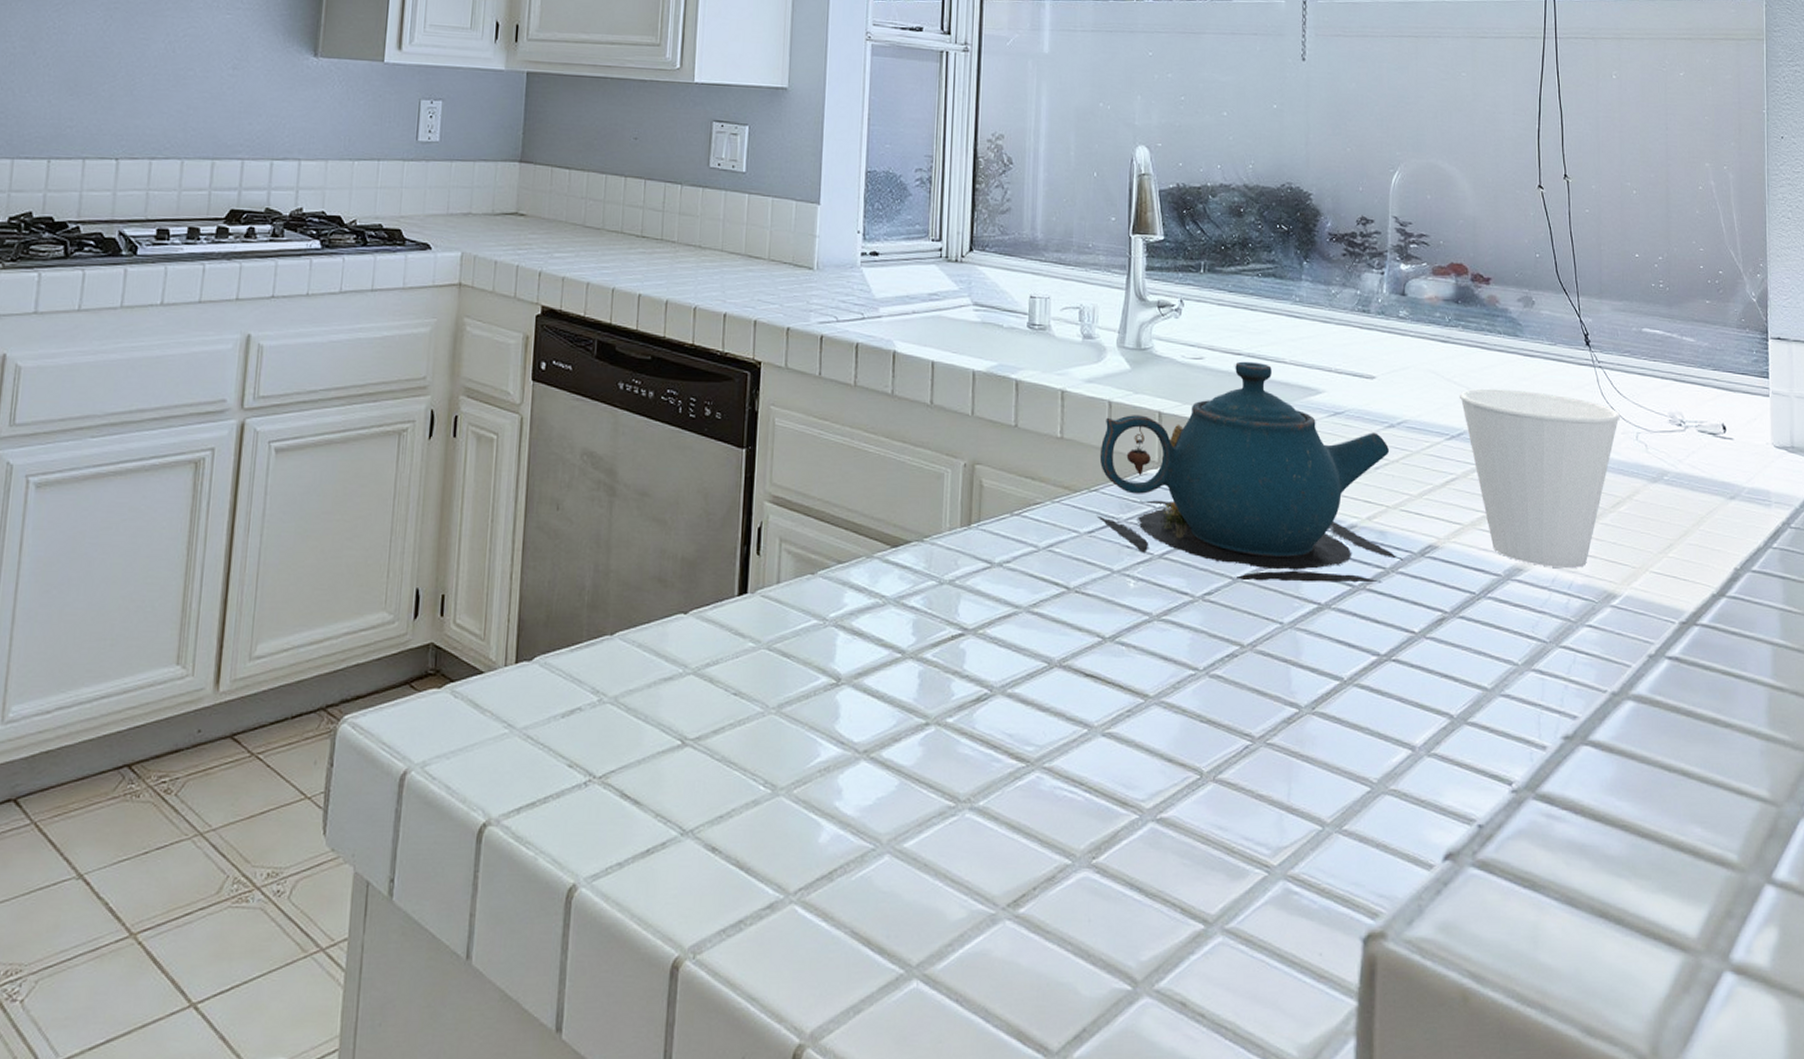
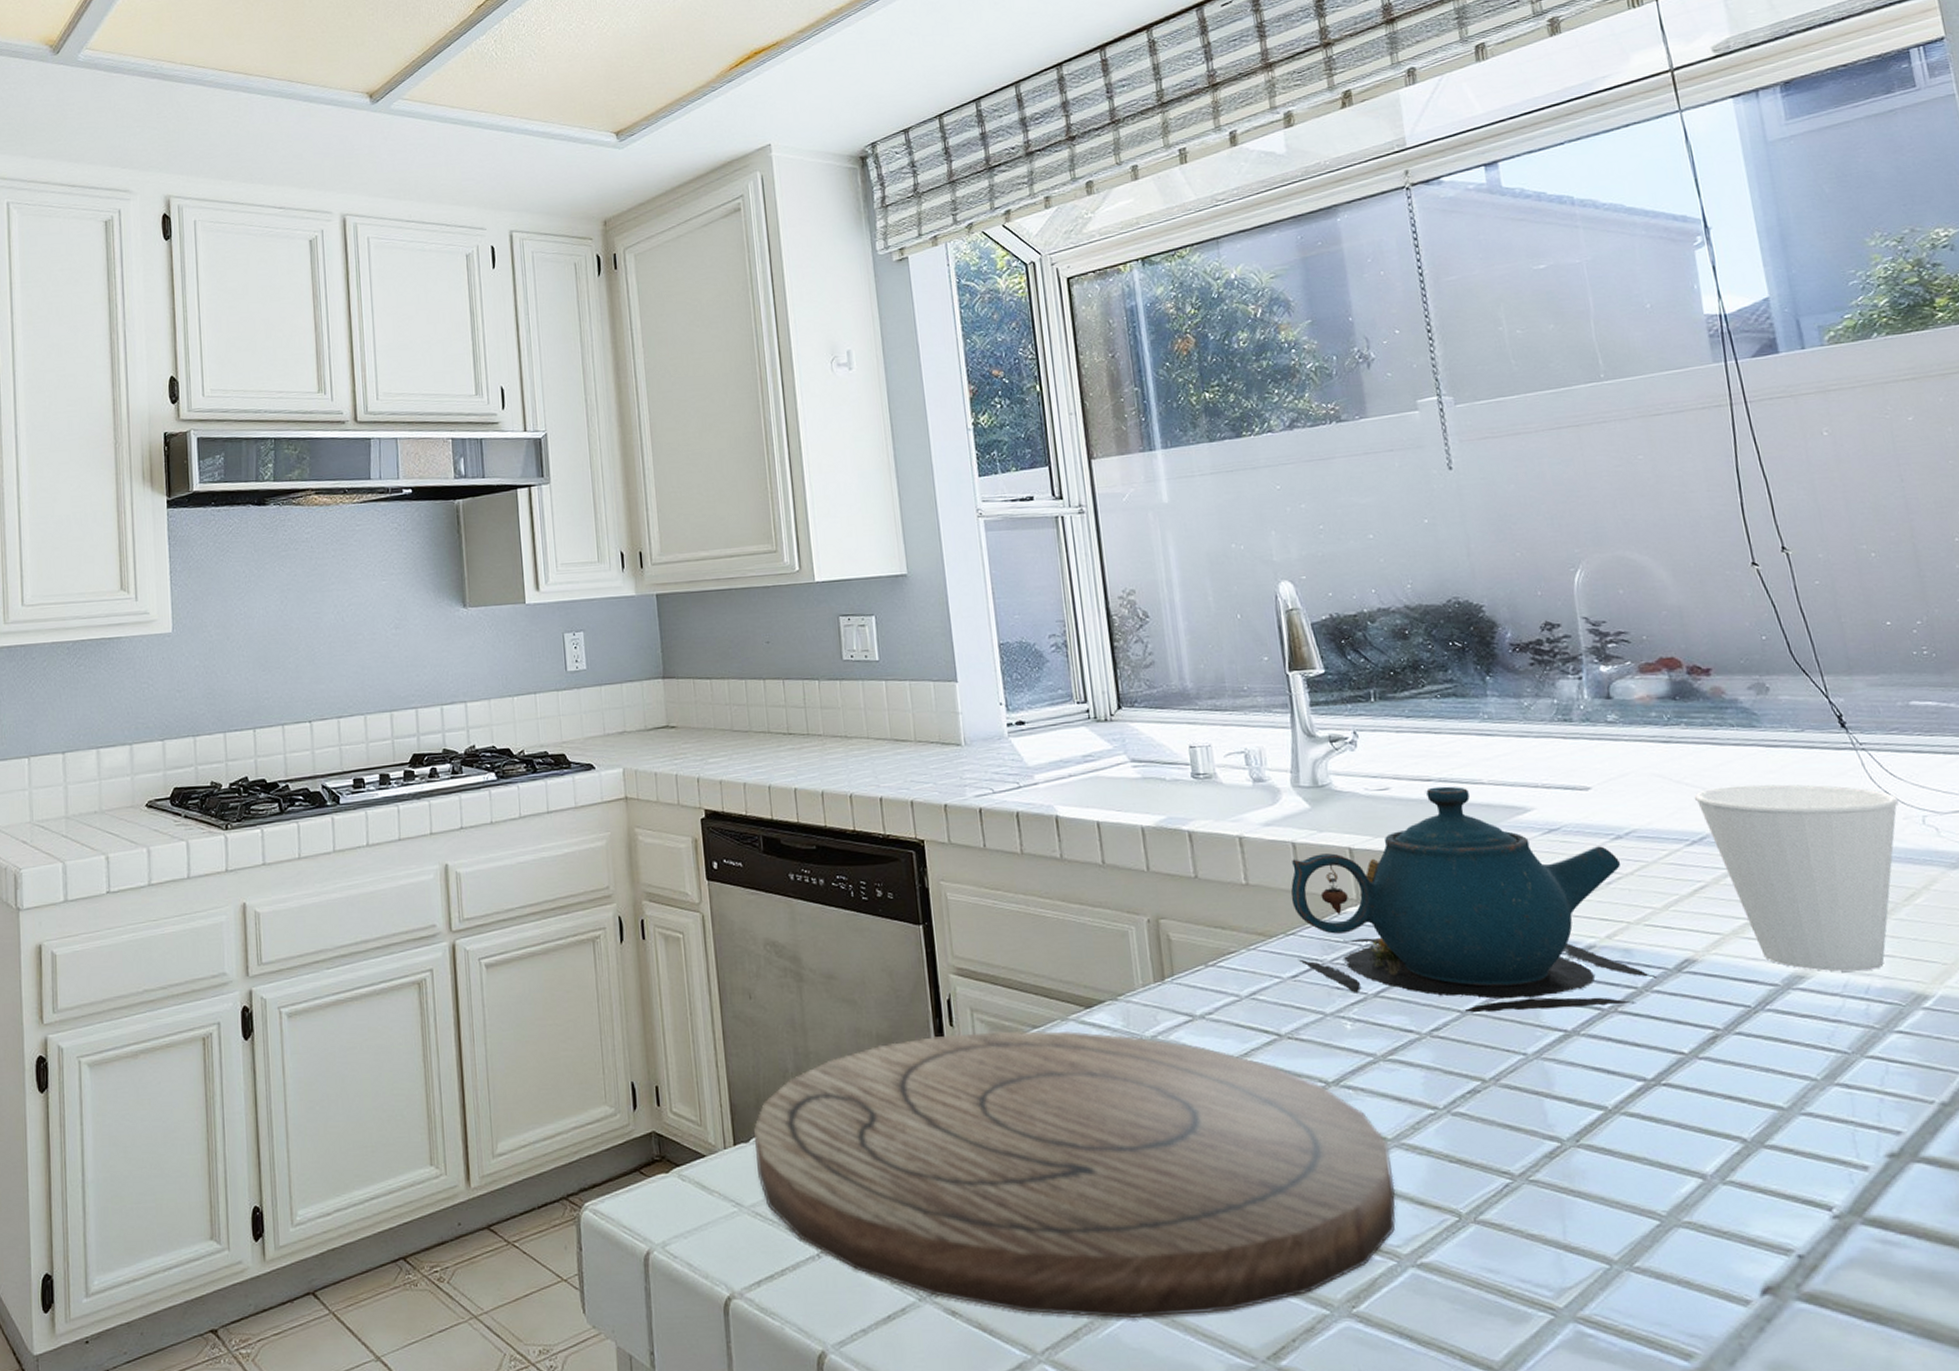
cutting board: none [536,563,1149,862] -> present [754,1030,1396,1319]

